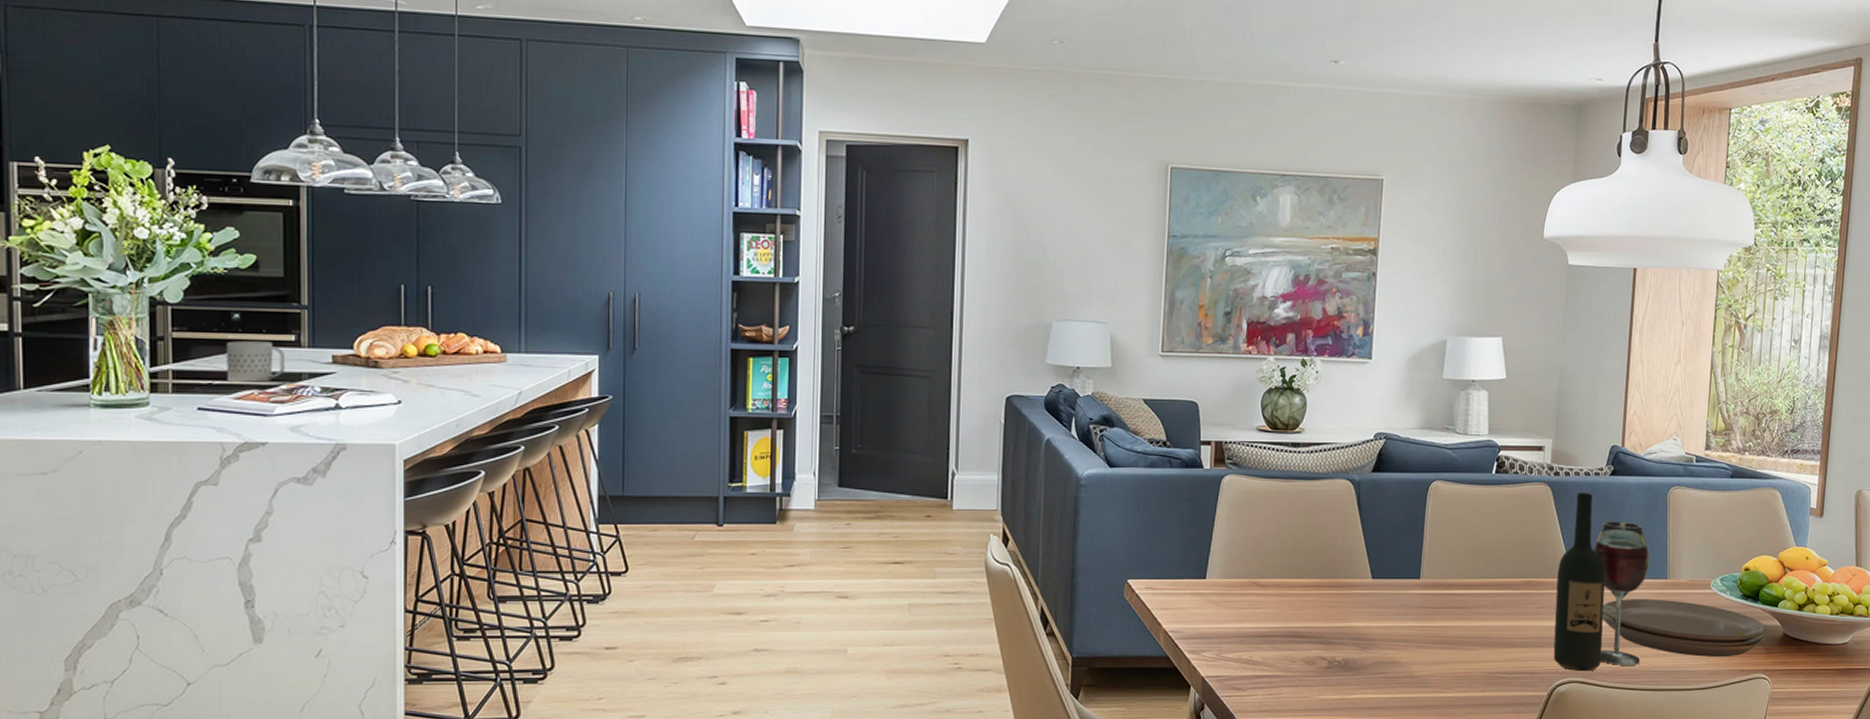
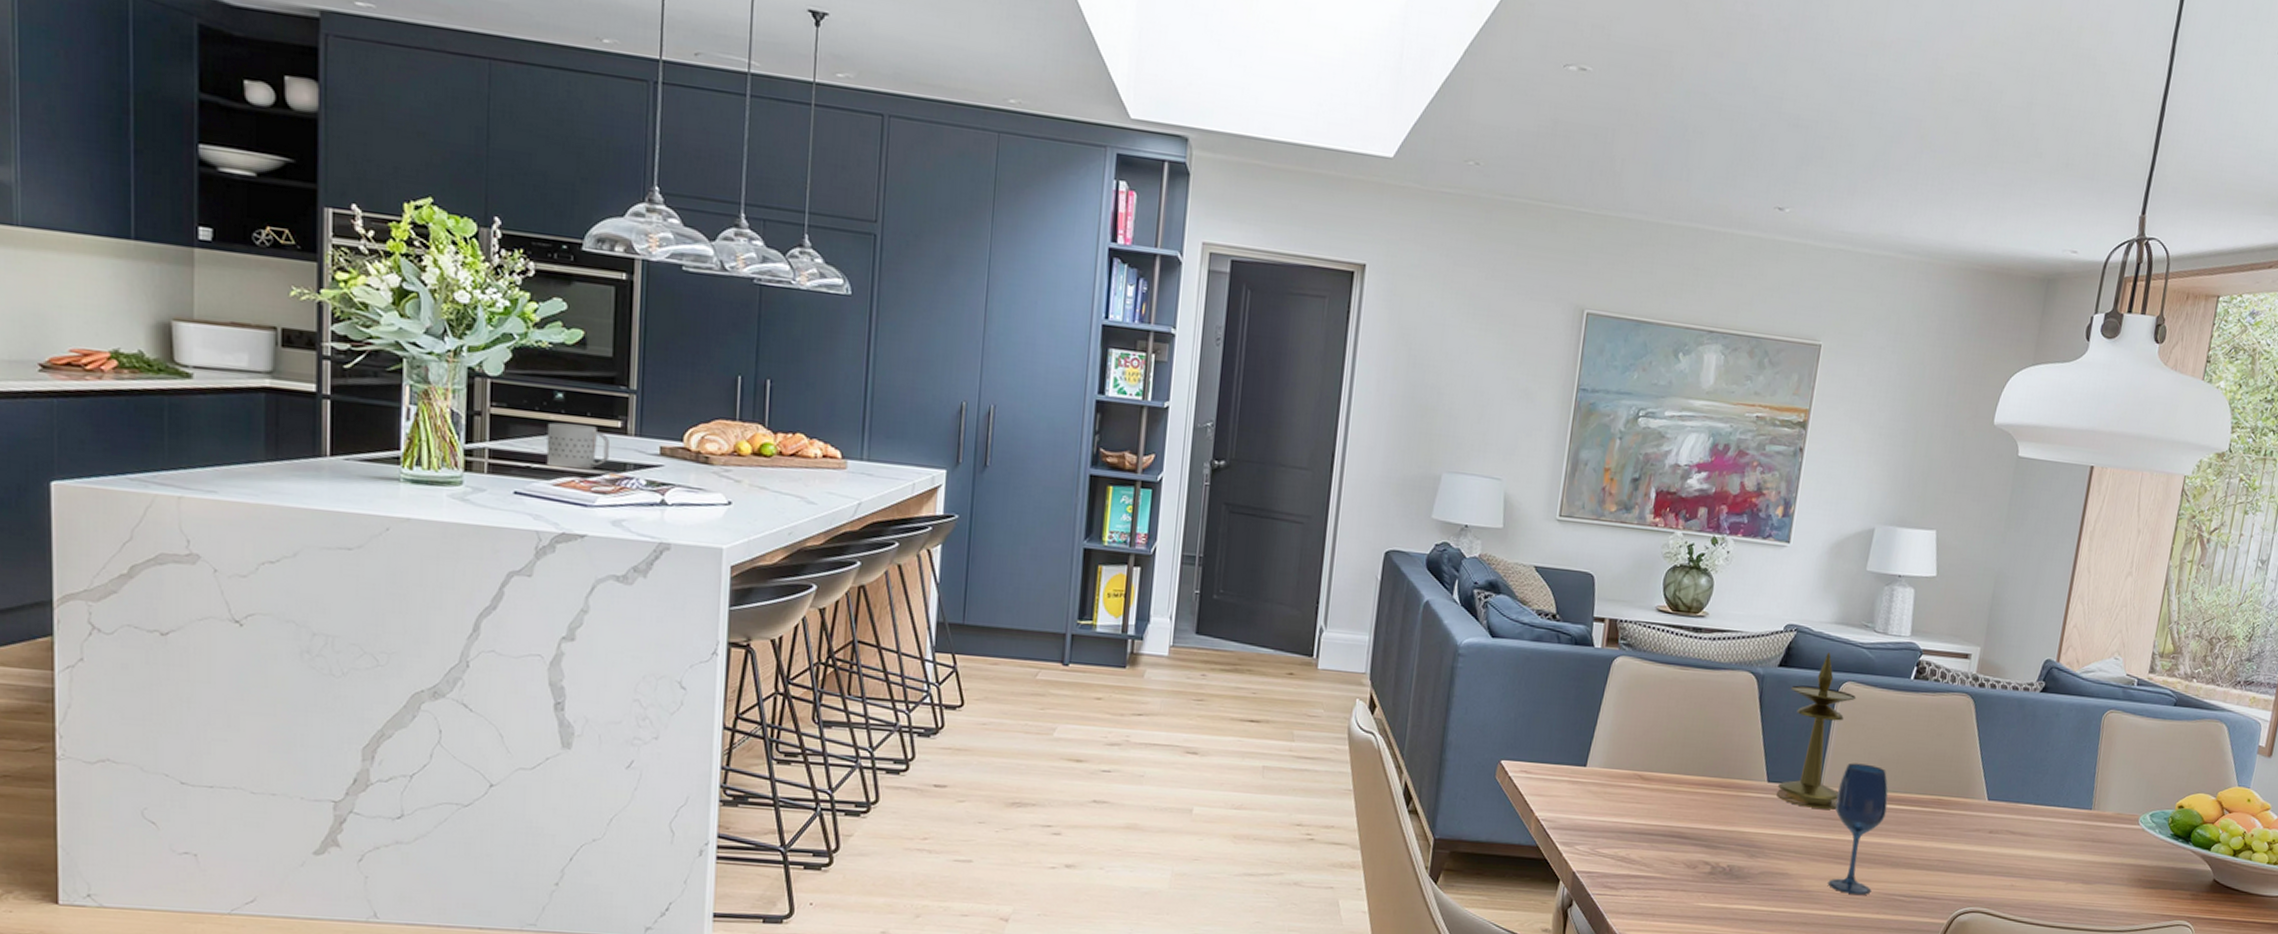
candlestick: none [1381,455,1445,599] -> present [1777,652,1857,810]
wineglass: none [1435,554,1483,675] -> present [1828,763,1889,895]
wine bottle: present [1553,492,1605,672] -> none [1958,707,2024,903]
wineglass: present [1593,521,1650,665] -> none [2009,741,2076,900]
plate: present [1602,599,1766,657] -> none [2015,827,2195,900]

